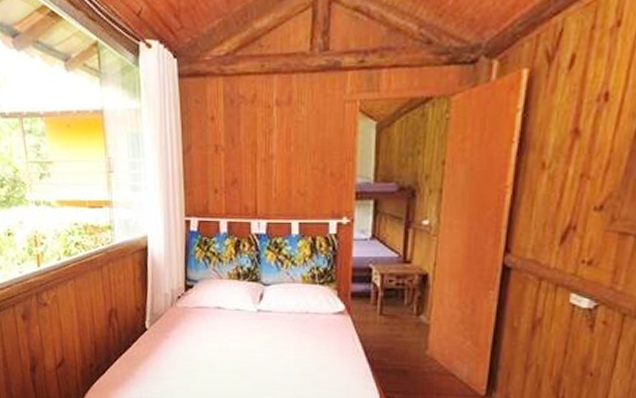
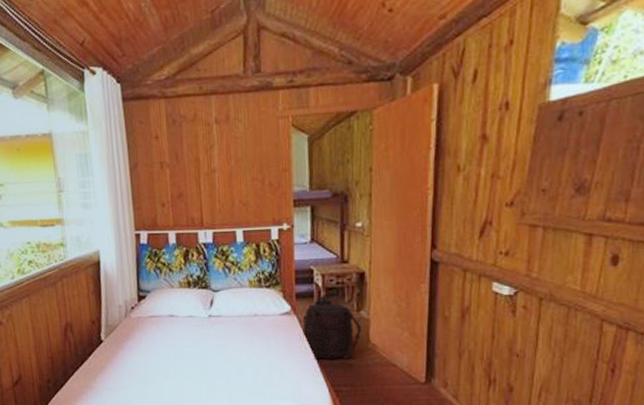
backpack: none [356,297,421,365] -> present [302,296,362,360]

